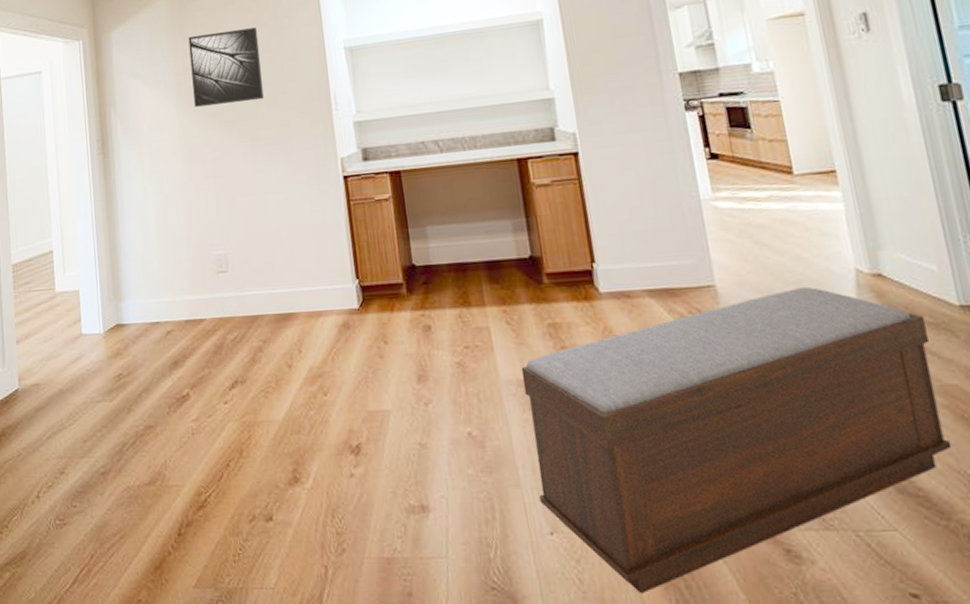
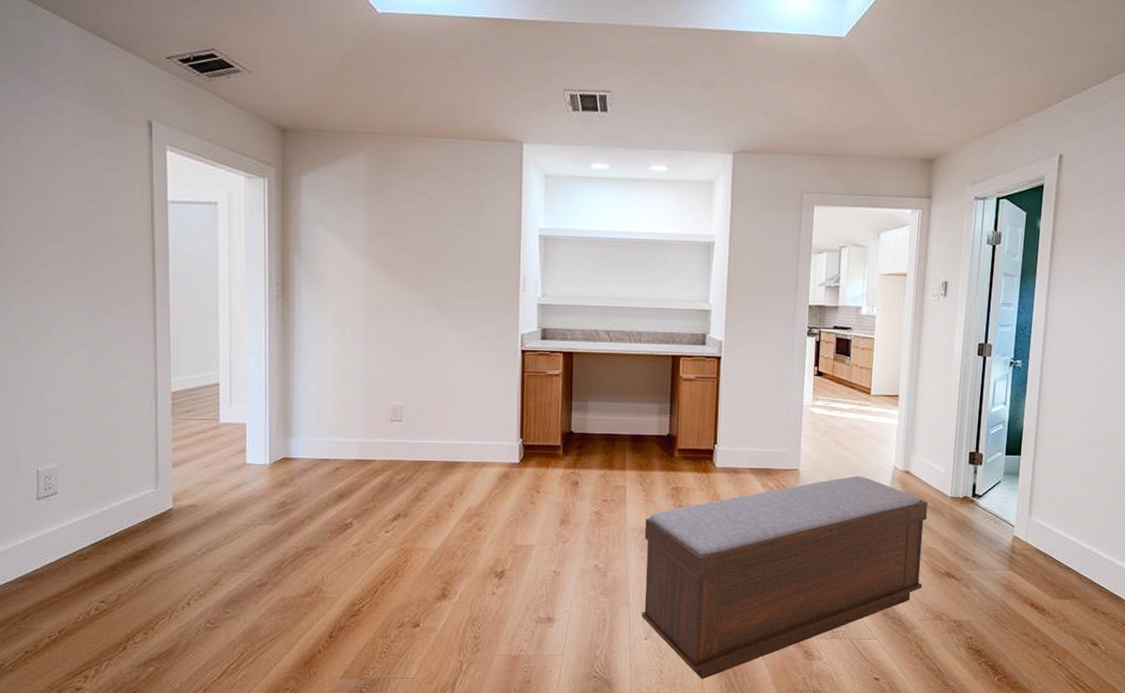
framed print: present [188,27,264,107] -> none [385,196,458,270]

